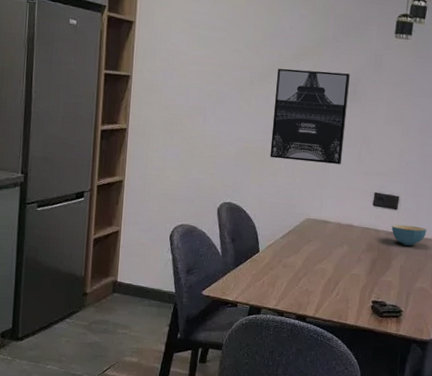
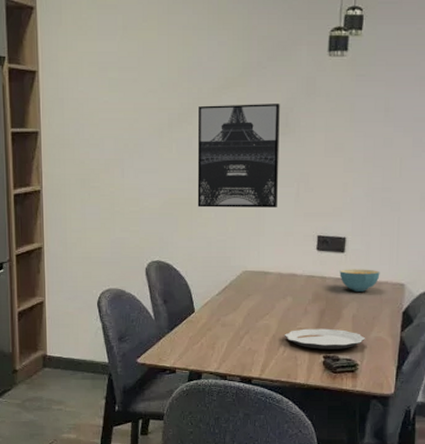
plate: none [339,275,410,296] -> present [285,328,365,349]

